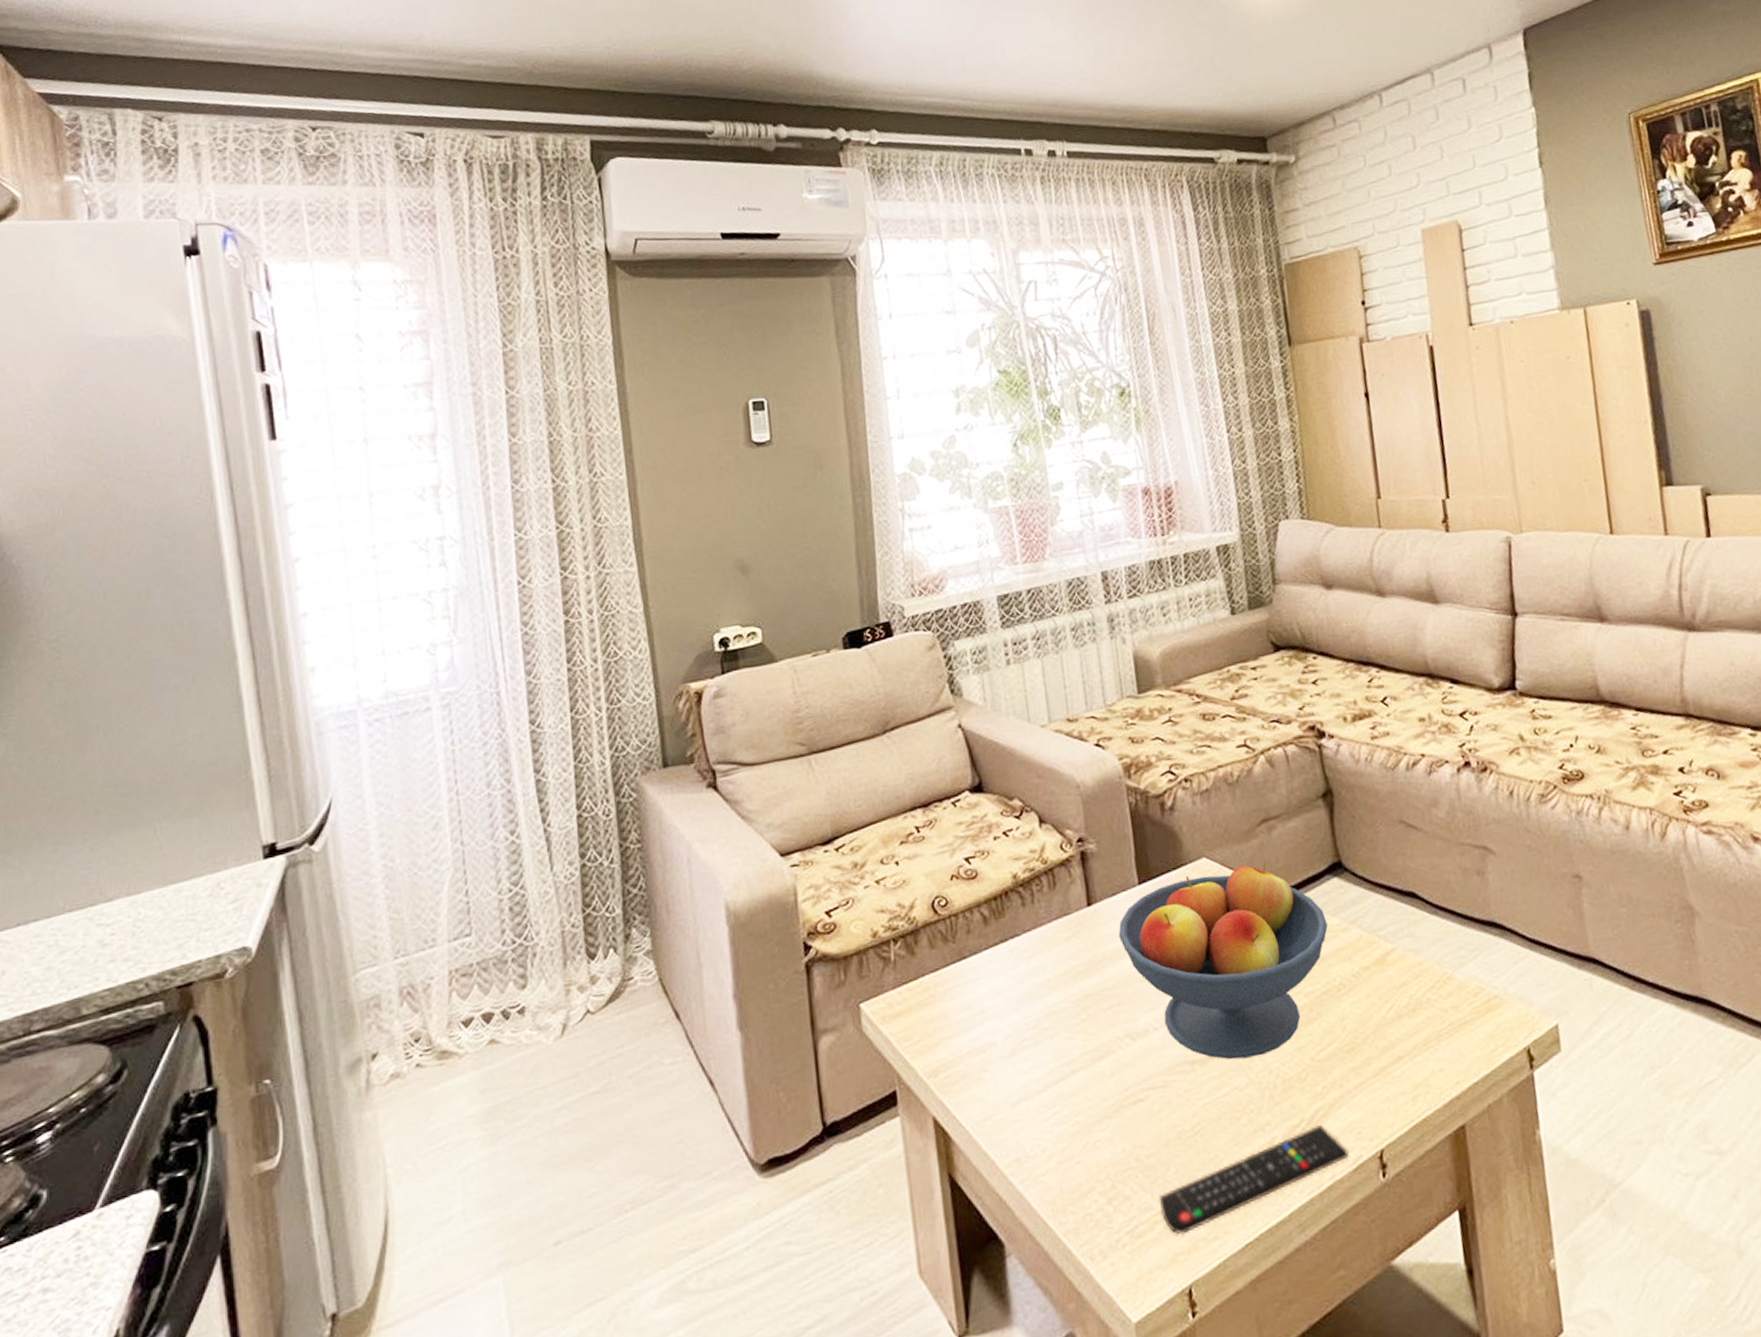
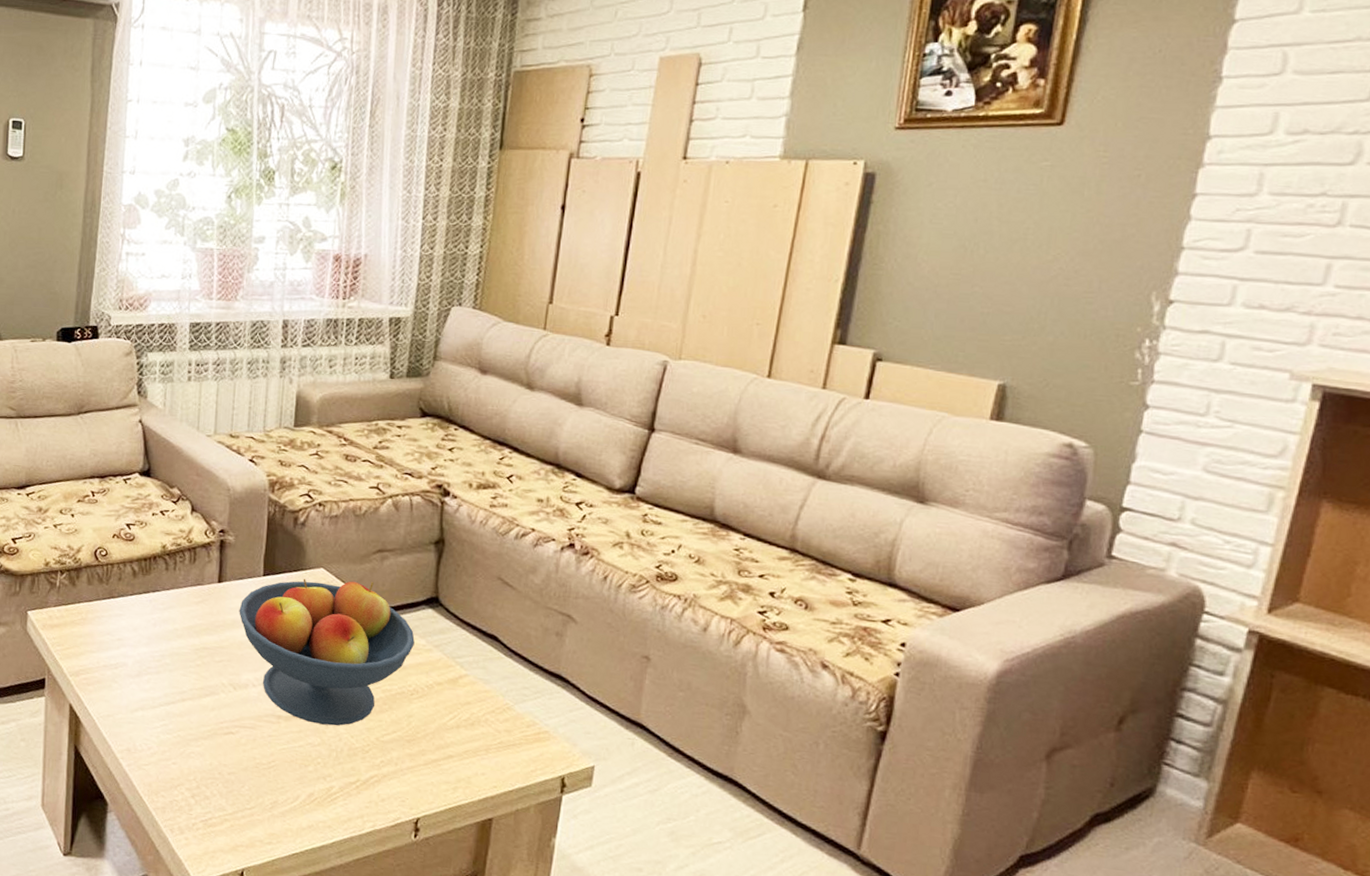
remote control: present [1159,1124,1349,1235] -> none [231,786,390,834]

